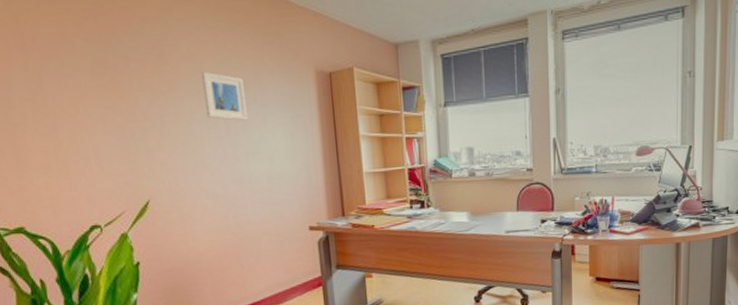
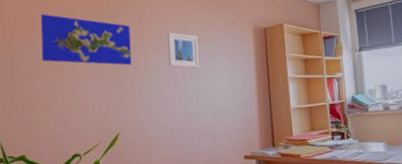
world map: none [13,37,157,114] -> present [41,14,132,66]

